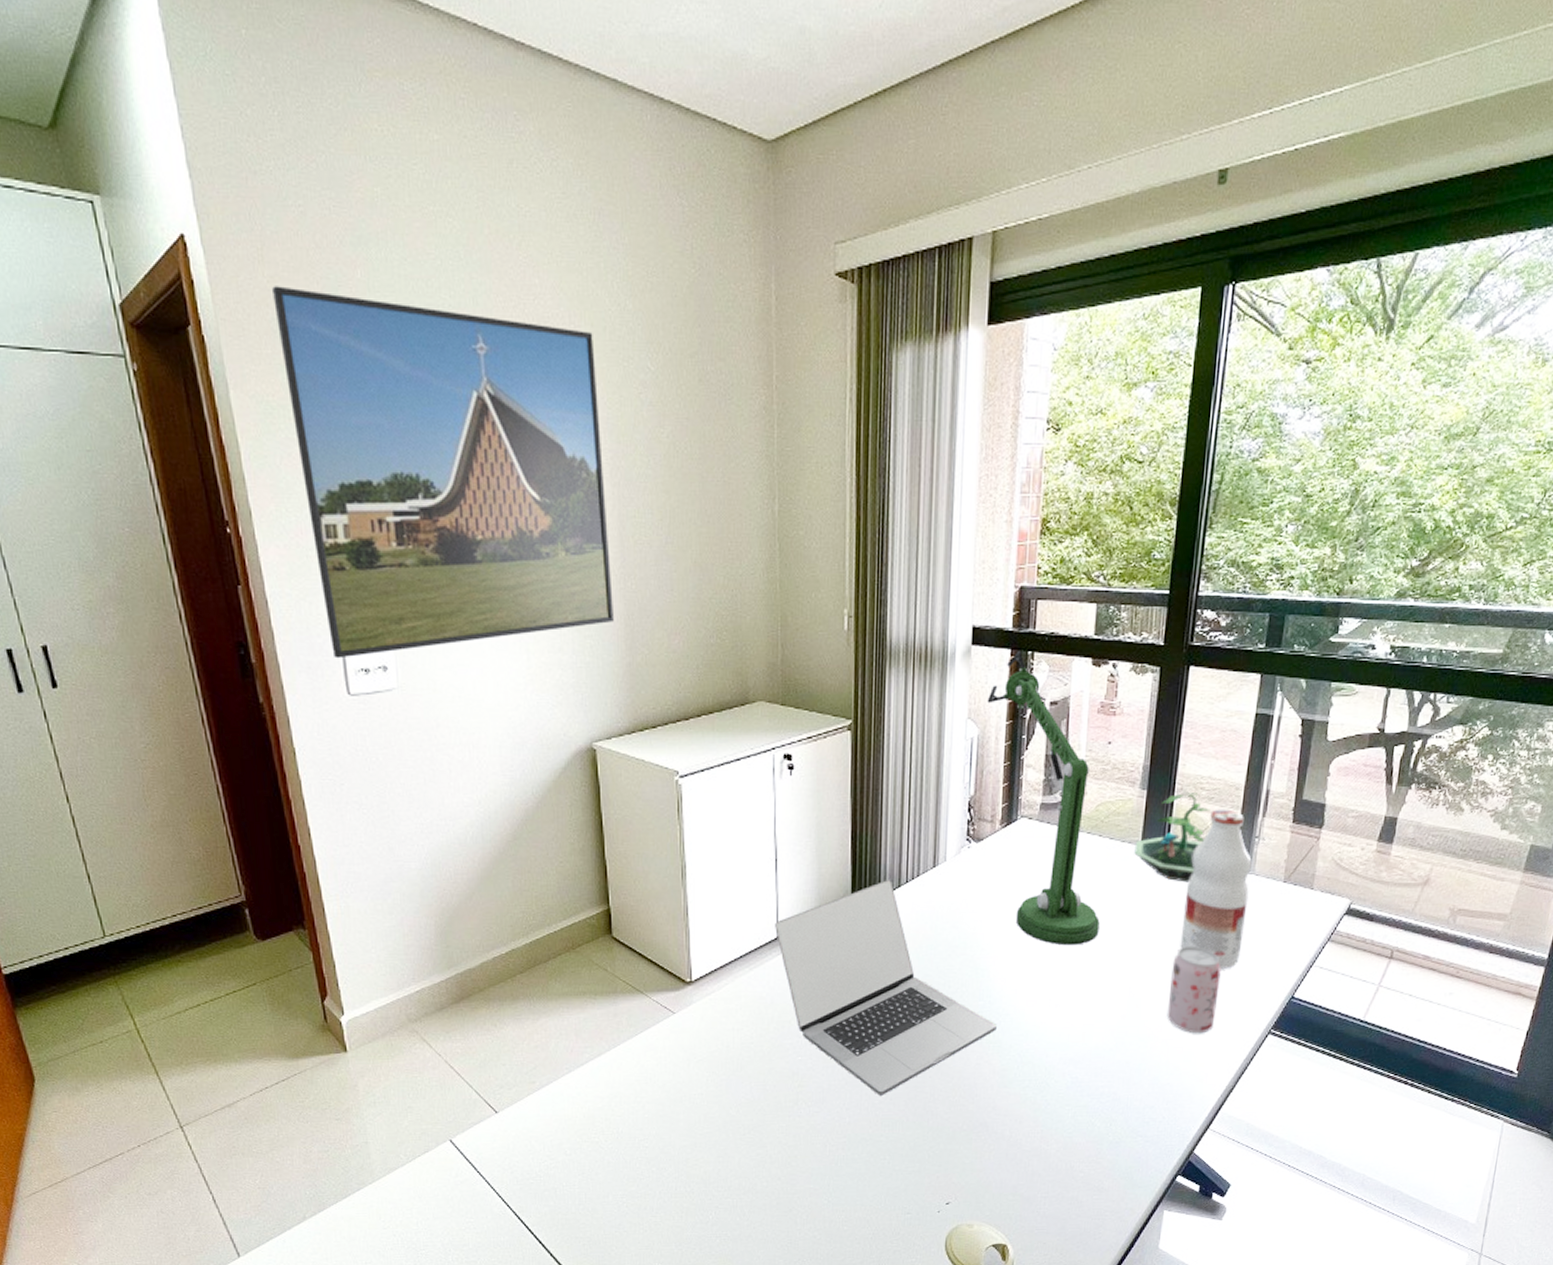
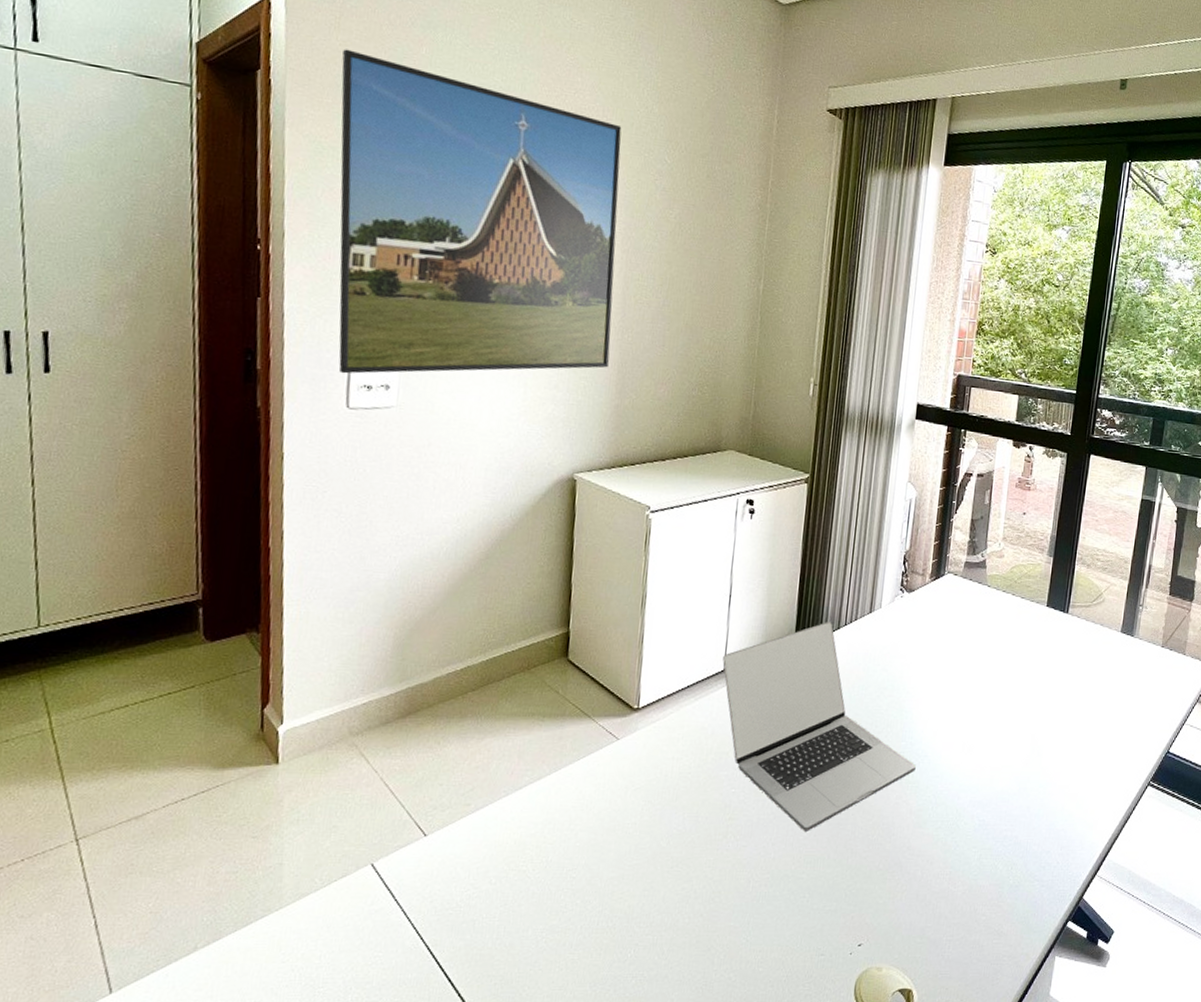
desk lamp: present [987,651,1100,946] -> none [925,428,1010,694]
terrarium: present [1134,793,1211,882] -> none [1041,562,1104,642]
beverage can: present [1167,946,1221,1034] -> none [1063,700,1110,783]
beverage bottle: present [1180,809,1252,969] -> none [1076,578,1137,722]

